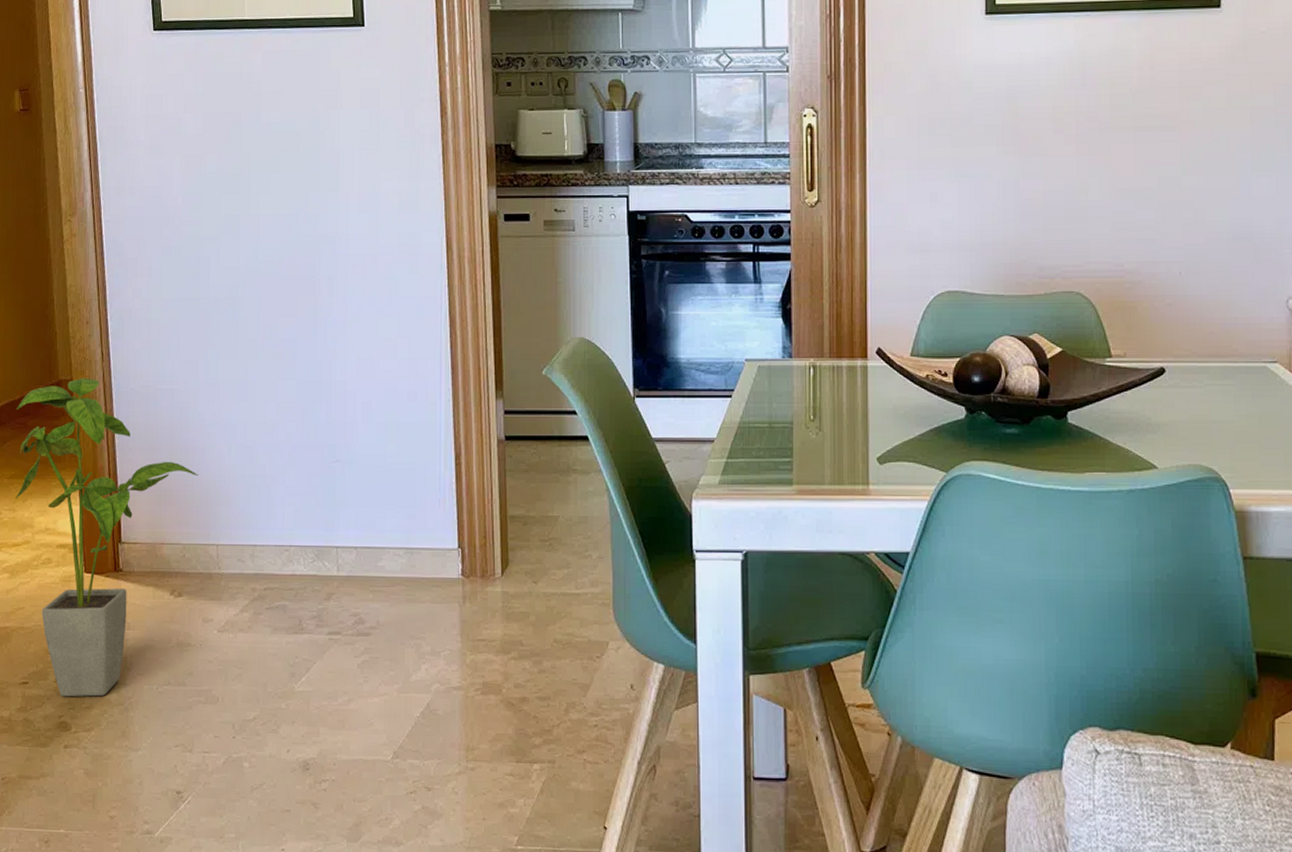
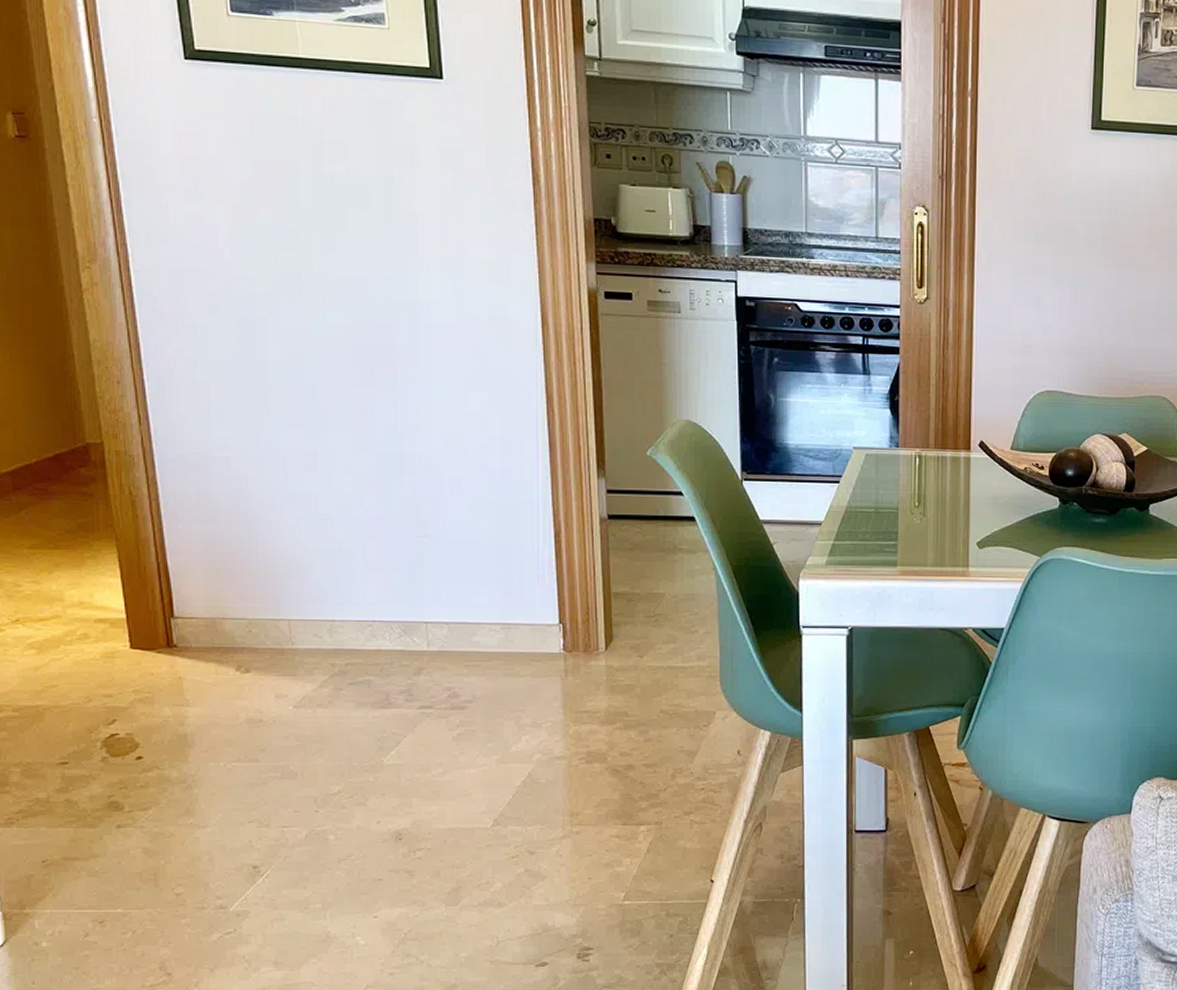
house plant: present [15,378,199,697] -> none [33,442,264,777]

